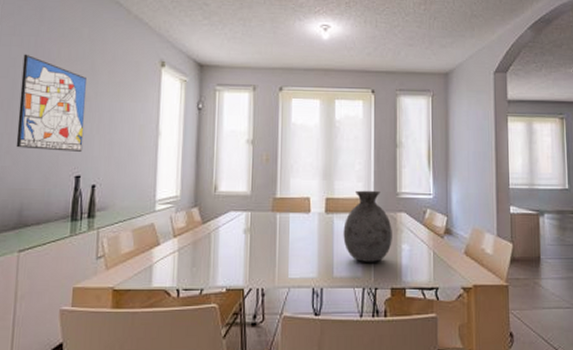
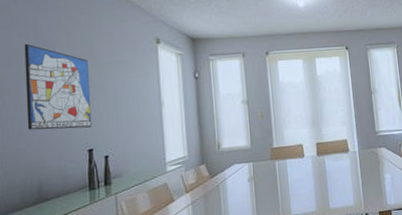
vase: present [343,190,392,262] -> none [334,131,376,193]

